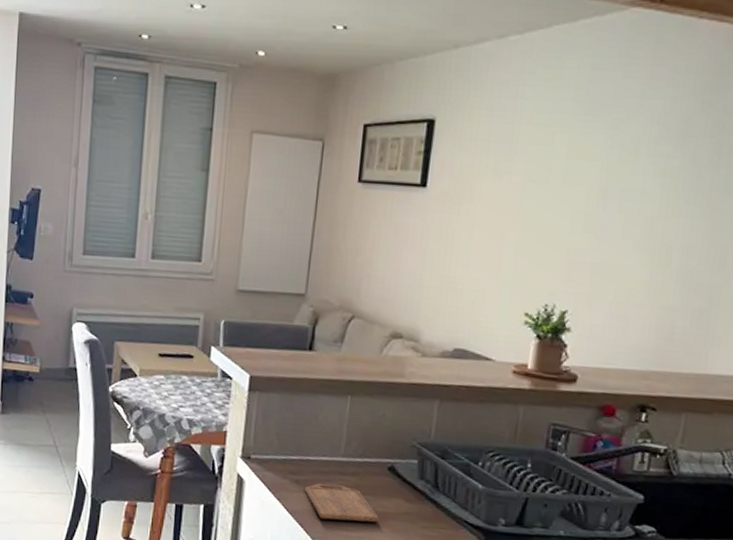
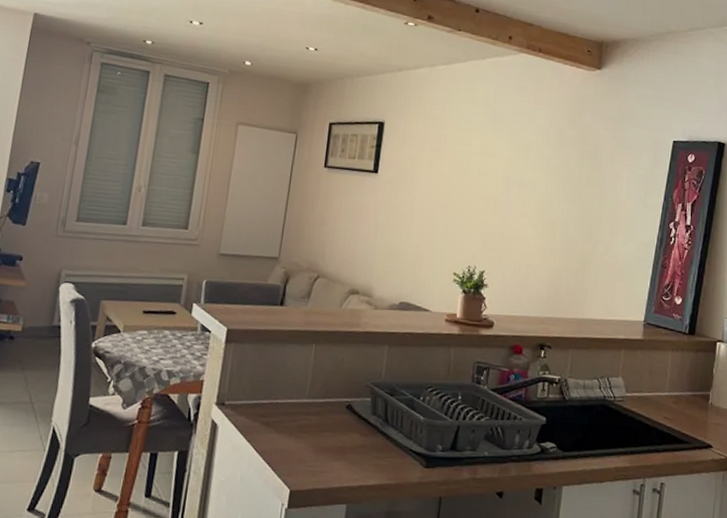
cutting board: present [305,483,379,523] -> none [273,424,338,457]

